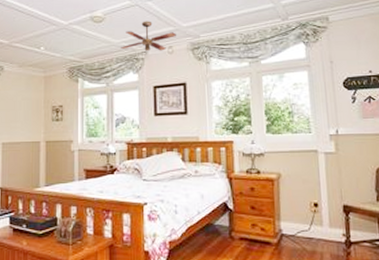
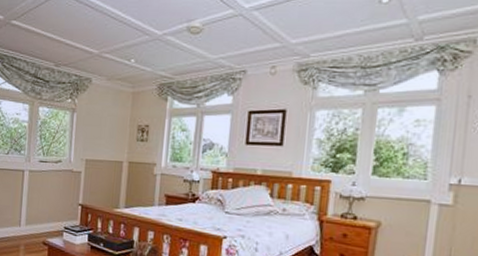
ceiling fan: present [121,21,176,51] -> none [217,34,282,71]

